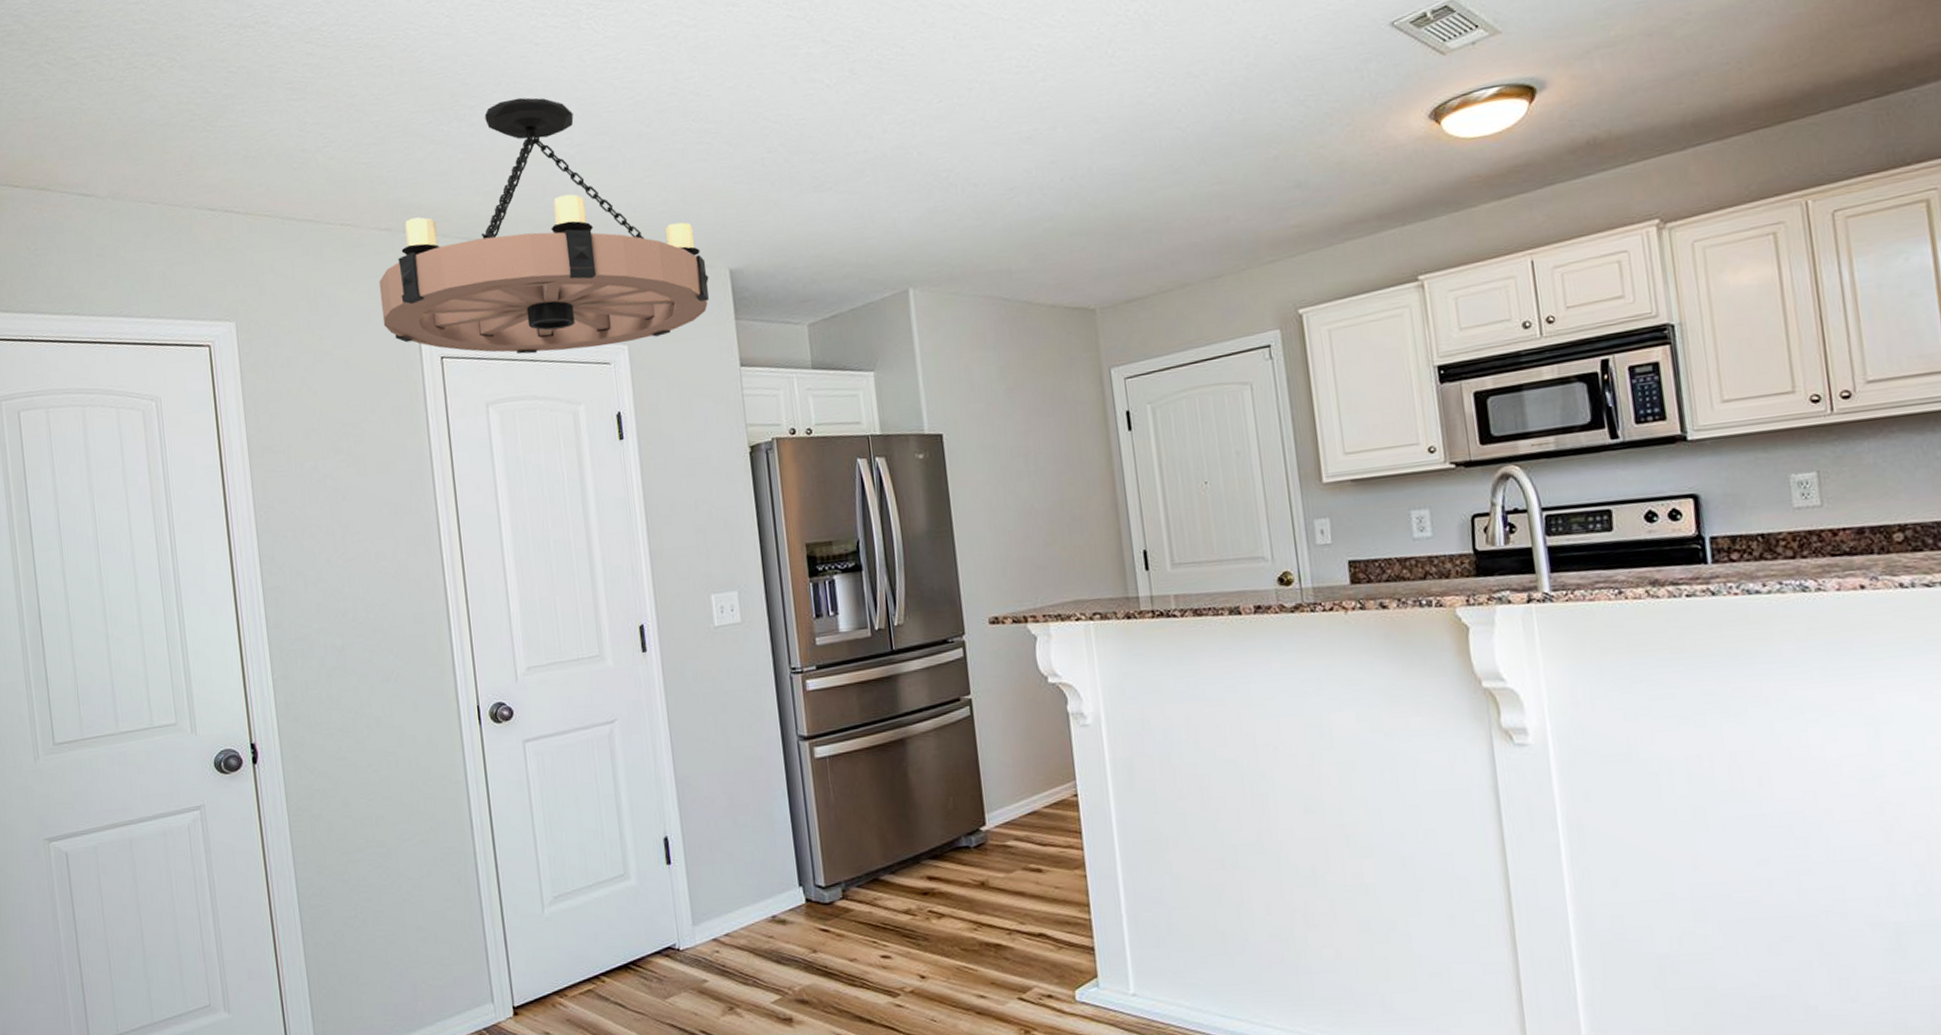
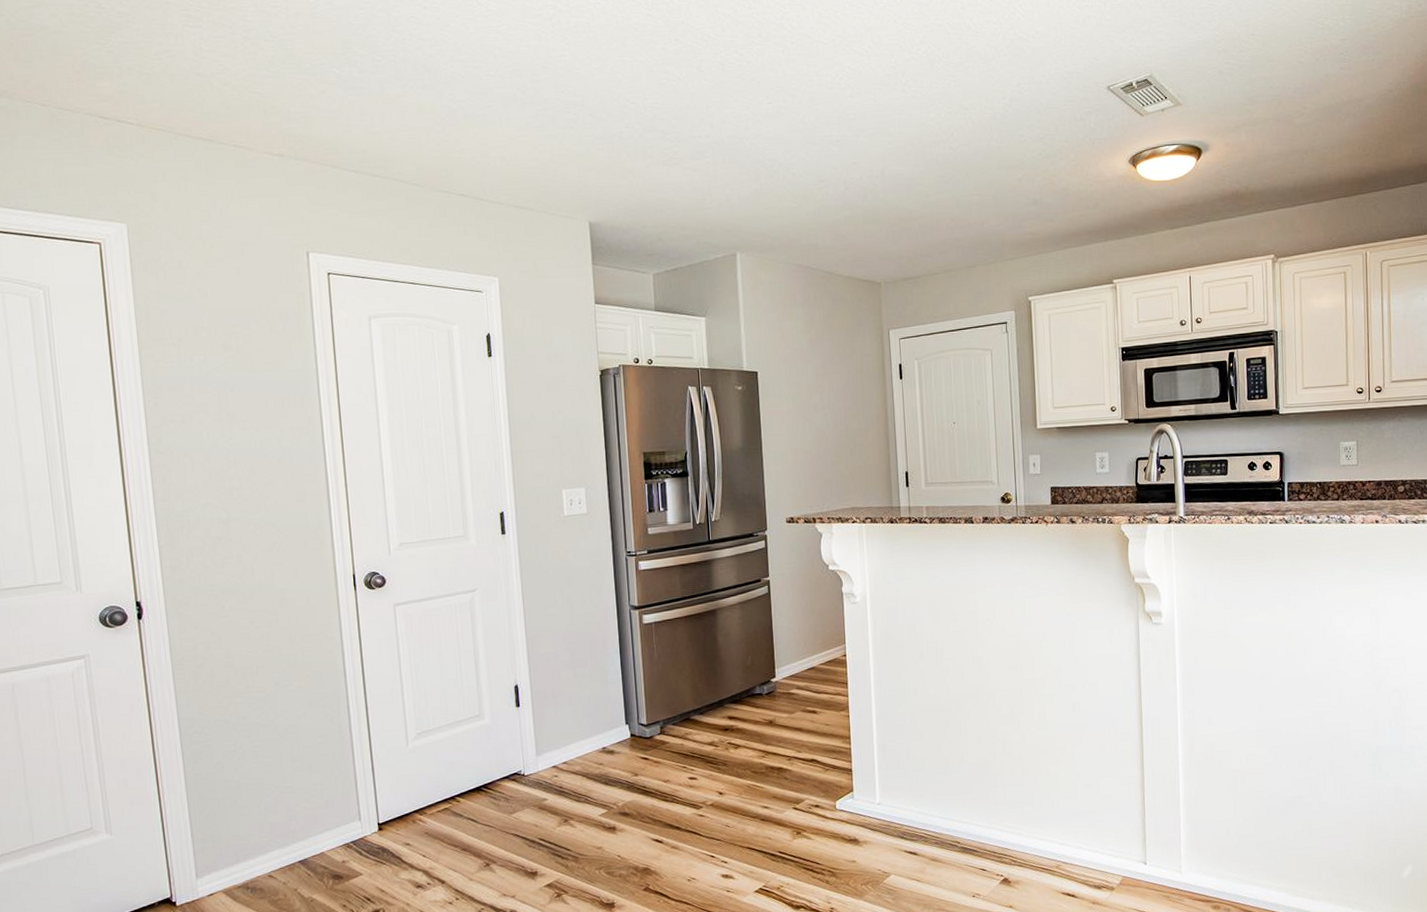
chandelier: present [378,97,710,354] -> none [270,53,571,278]

